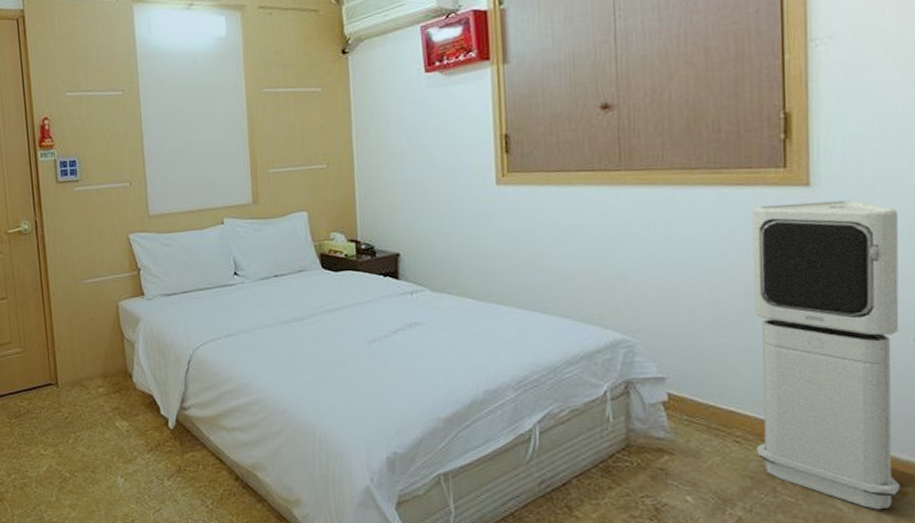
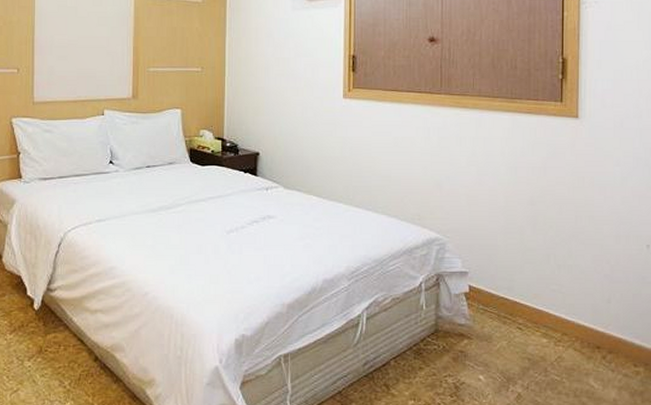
air purifier: present [752,200,900,510] -> none [534,131,639,387]

